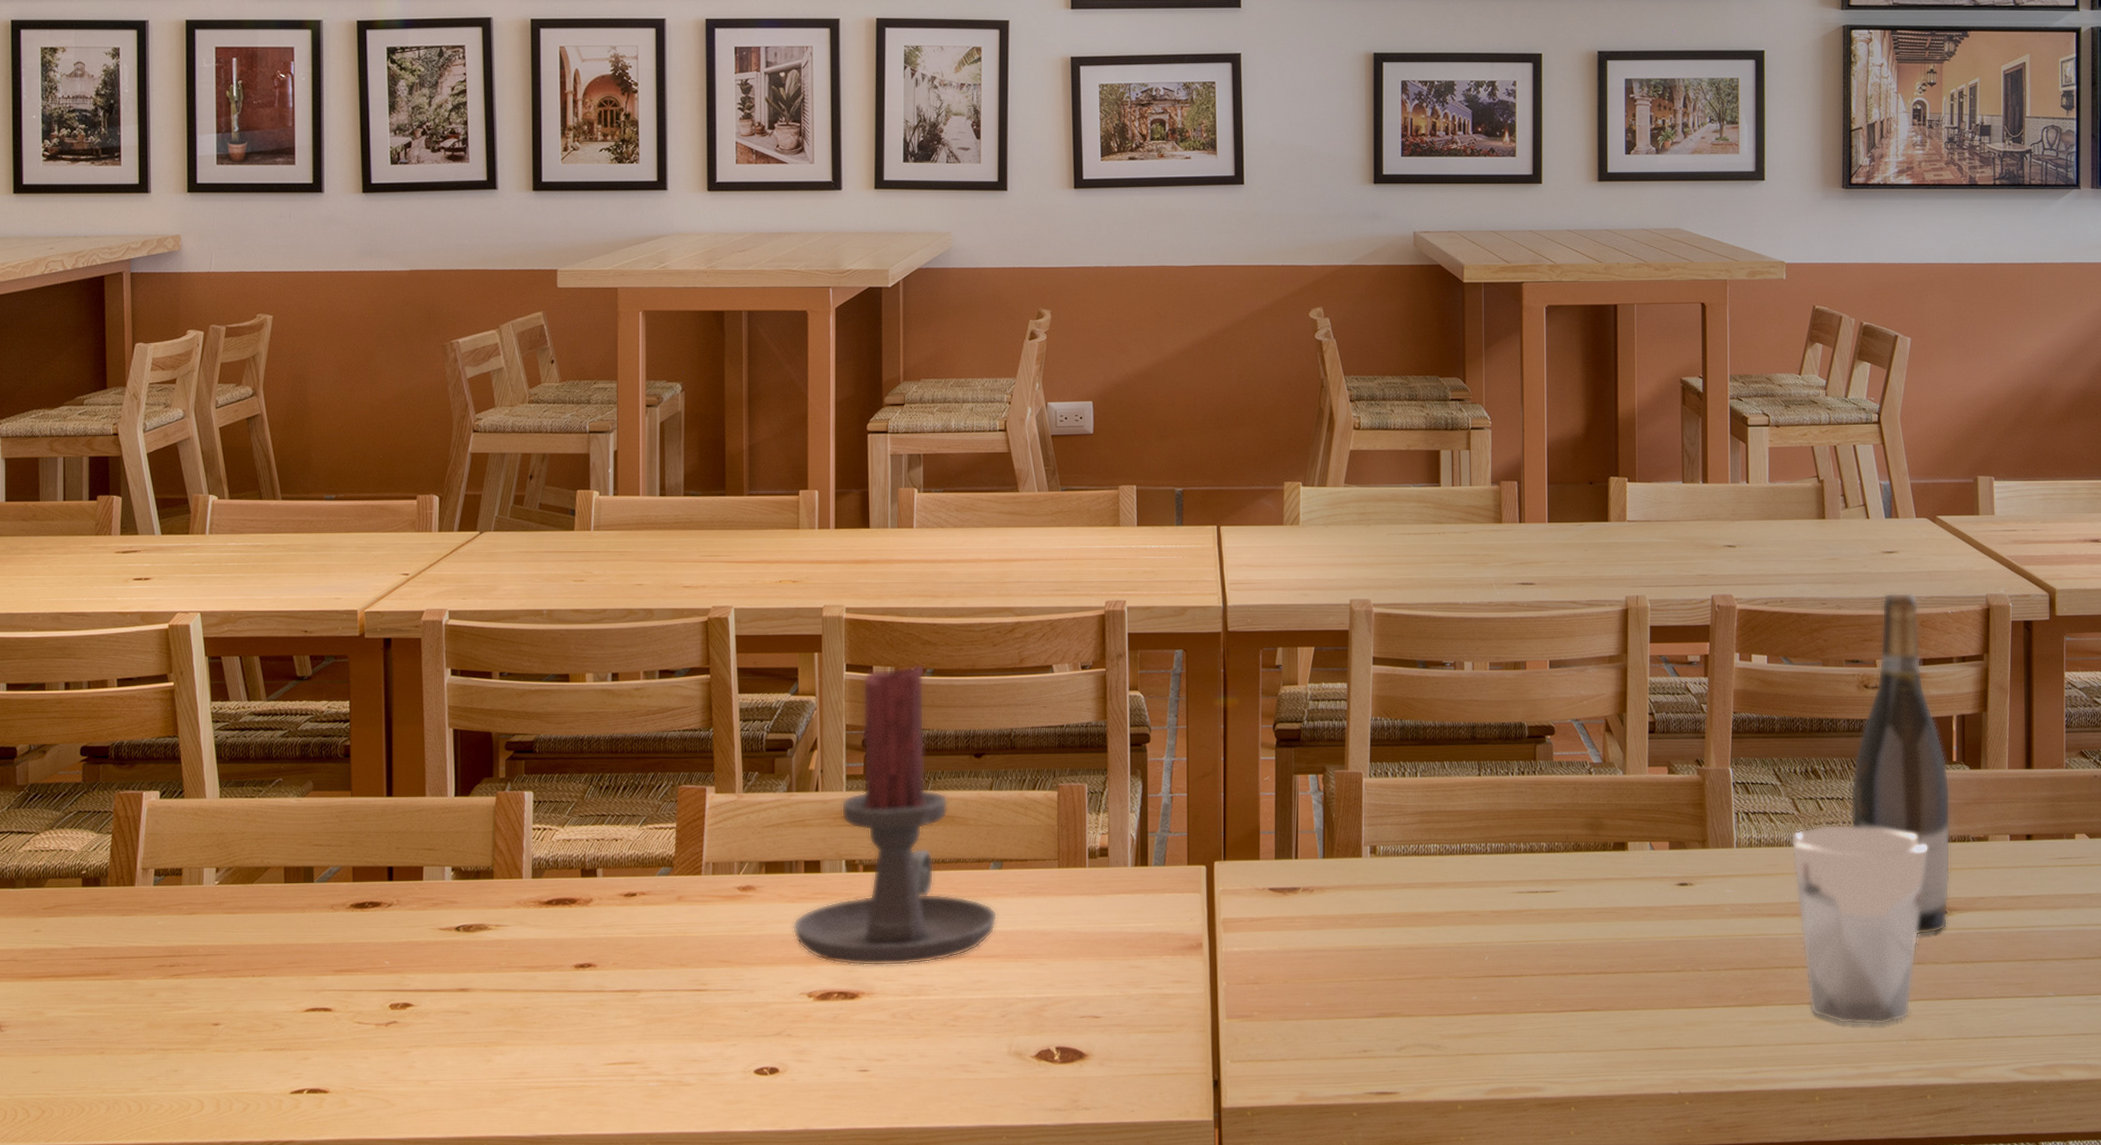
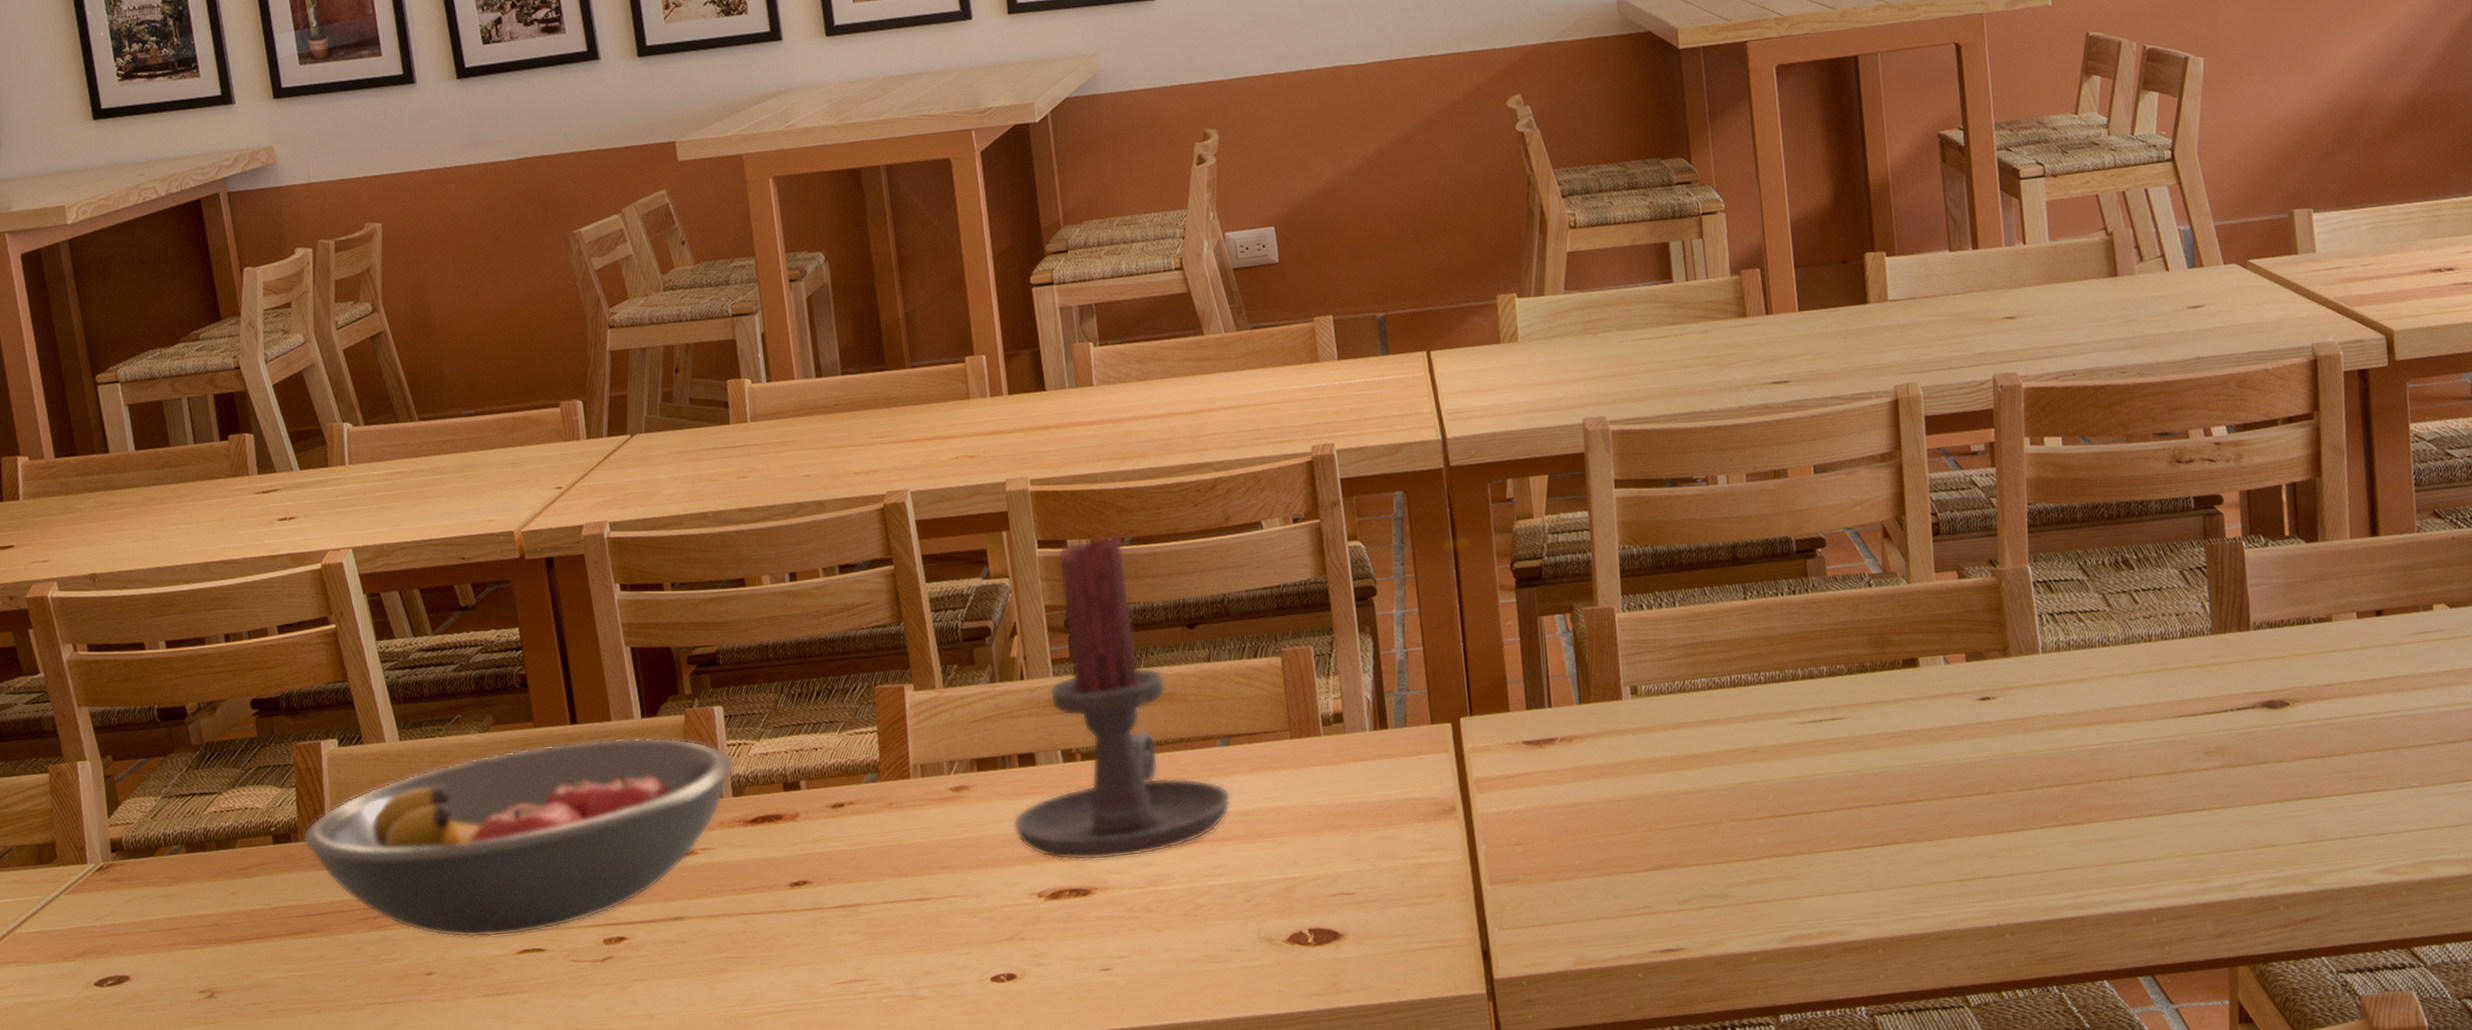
fruit bowl: none [111,813,536,994] -> present [302,737,734,938]
drinking glass: present [1790,824,1927,1026] -> none [2103,616,2262,837]
wine bottle: present [1850,592,1951,935] -> none [2168,350,2291,732]

